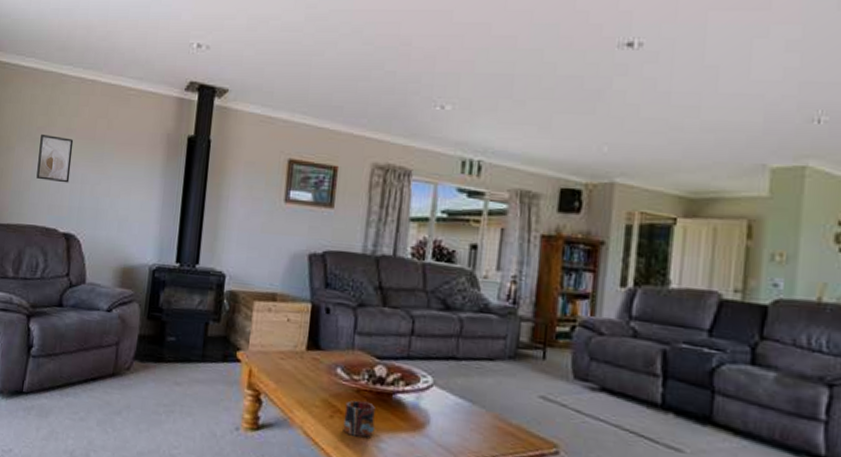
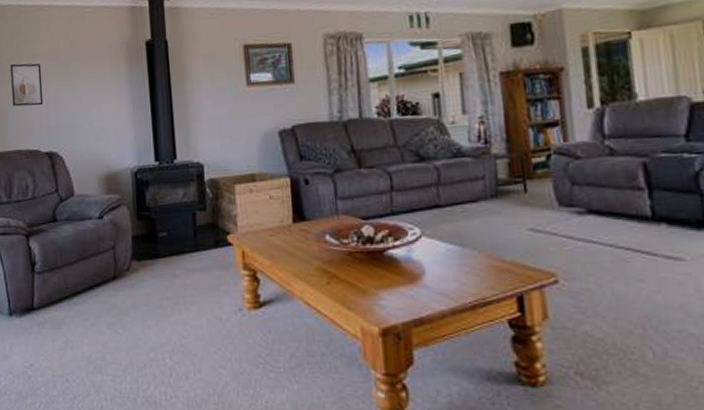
mug: present [343,400,375,438] -> none [340,264,373,298]

